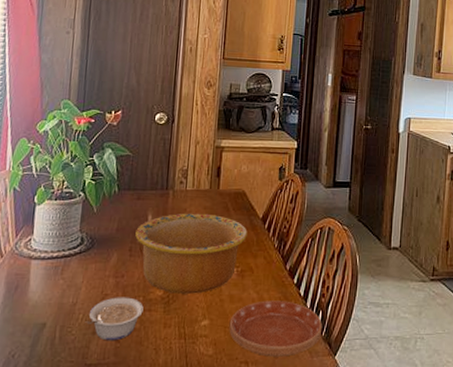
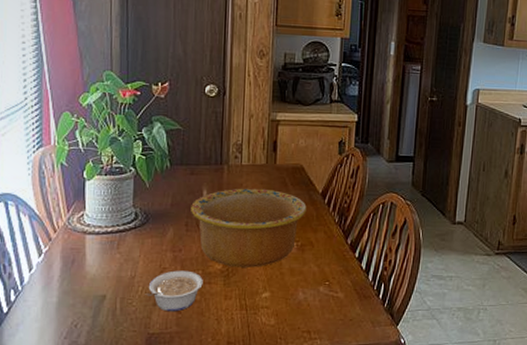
saucer: present [229,300,322,357] -> none [290,274,384,327]

